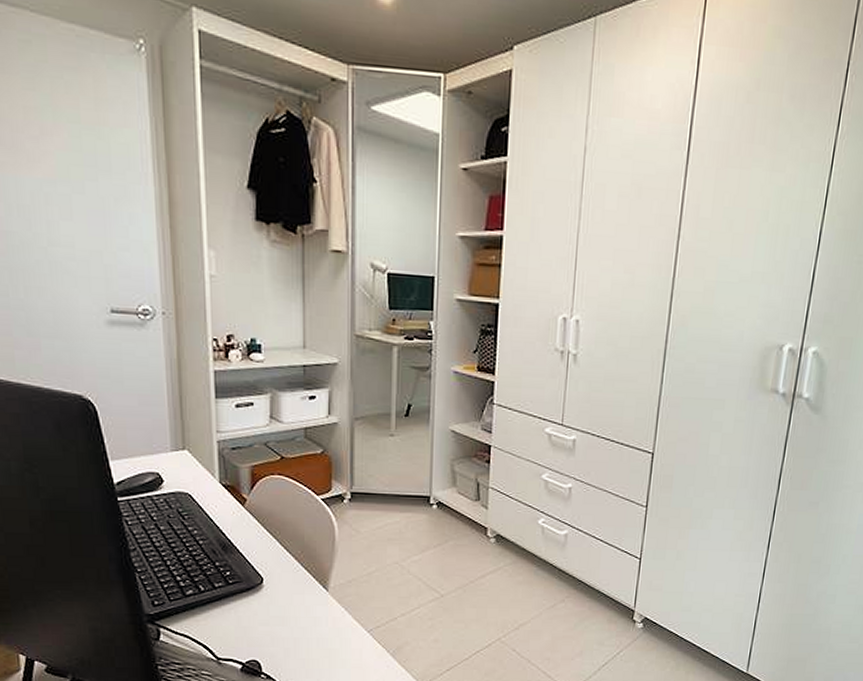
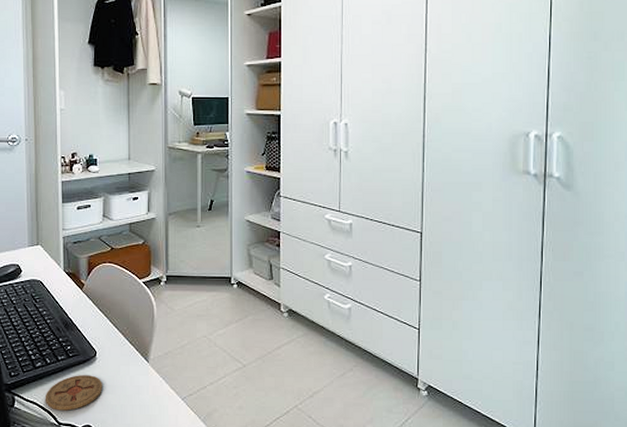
coaster: none [198,604,271,644] -> present [45,375,103,411]

